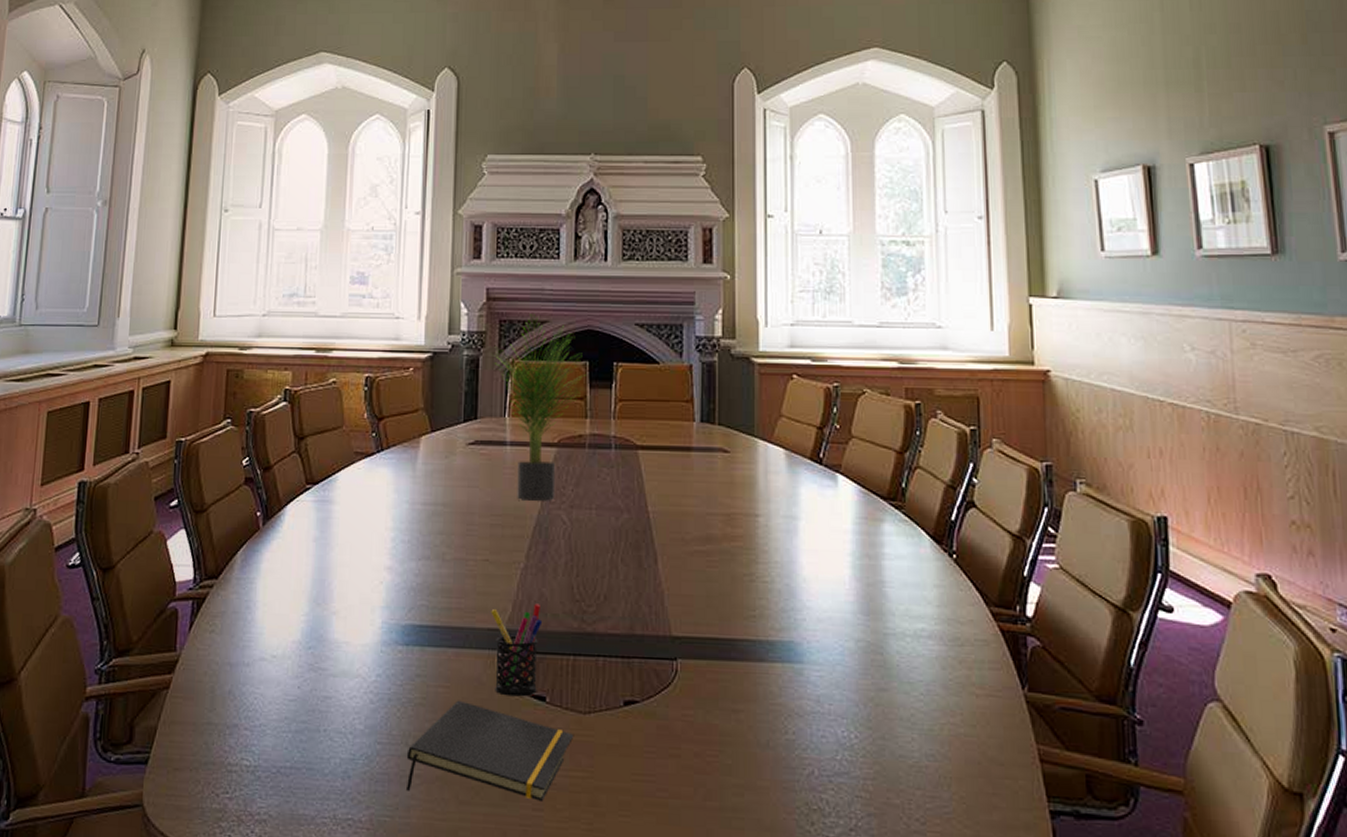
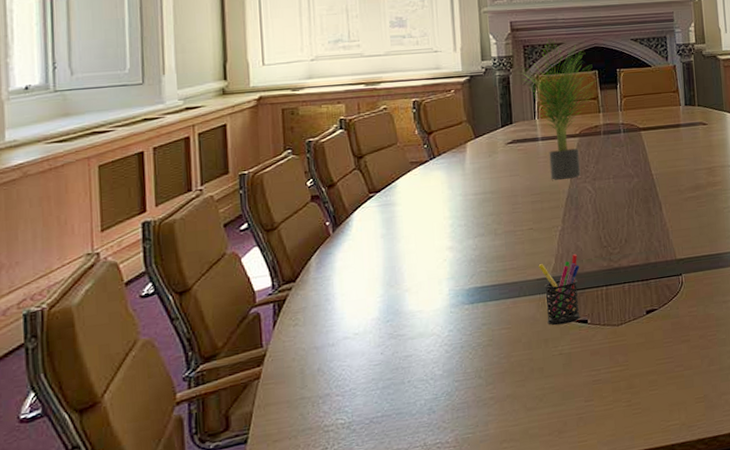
notepad: present [406,700,573,801] -> none [480,335,611,411]

